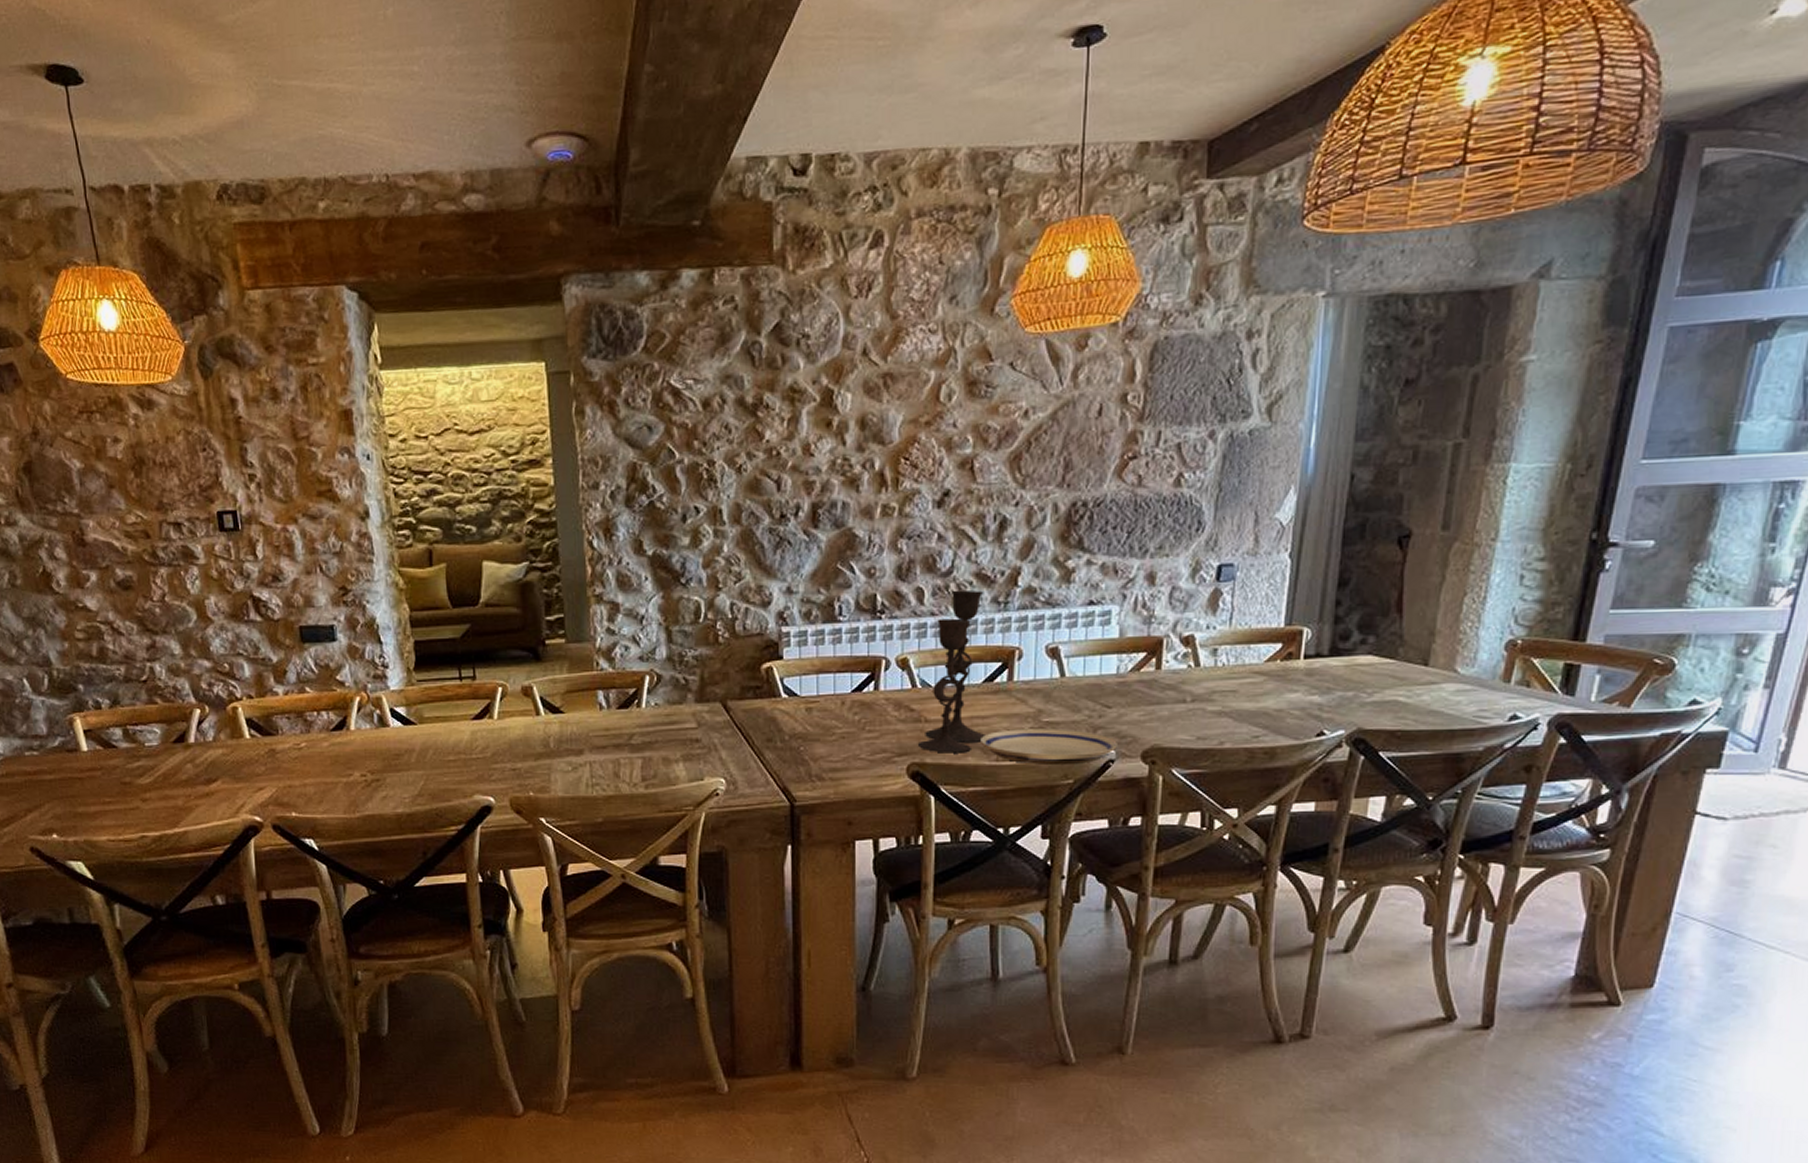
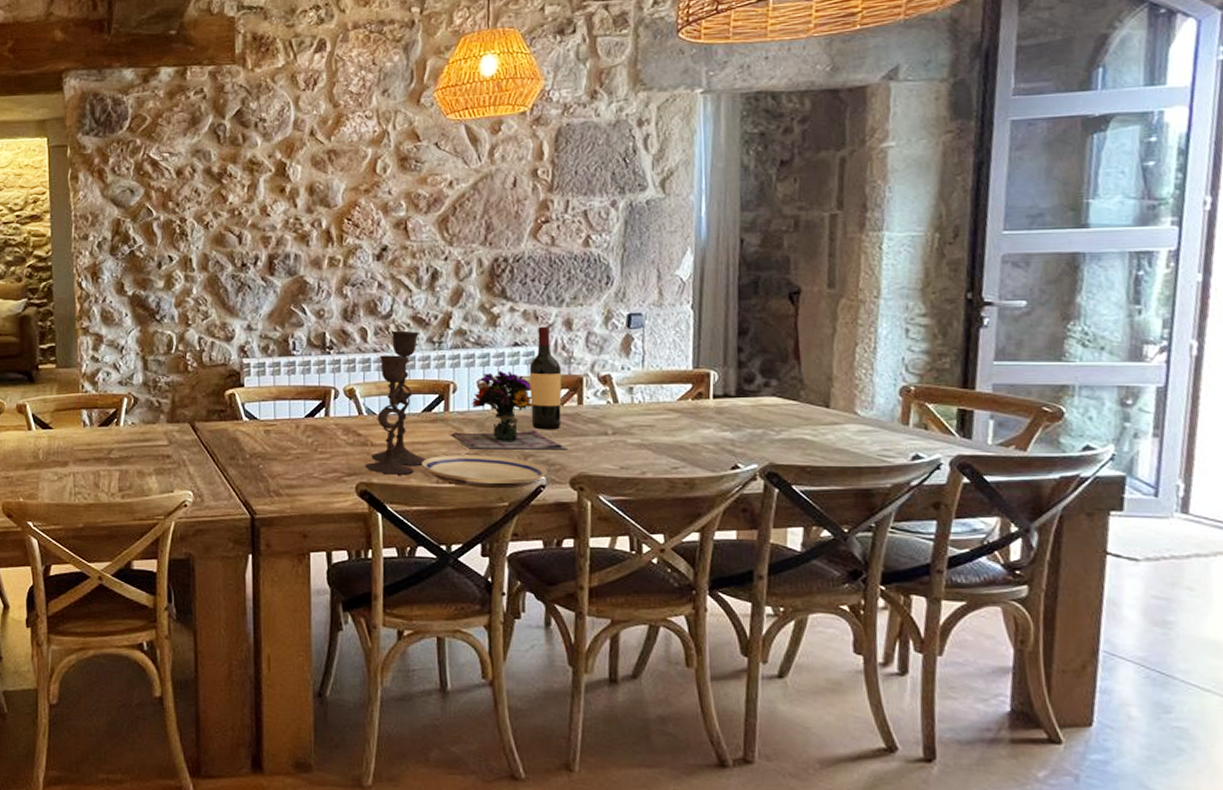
flower arrangement: none [1011,632,1143,723] -> present [448,369,569,450]
wine bottle: none [1103,581,1141,699] -> present [529,326,562,430]

